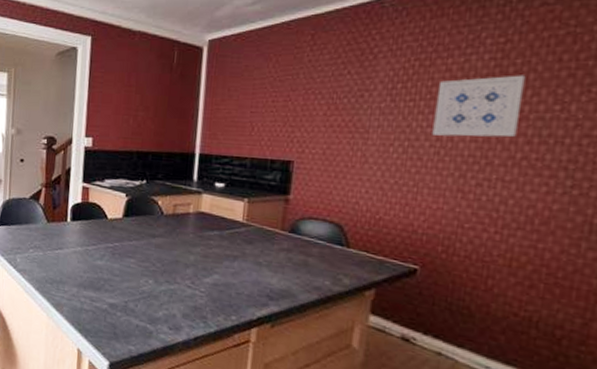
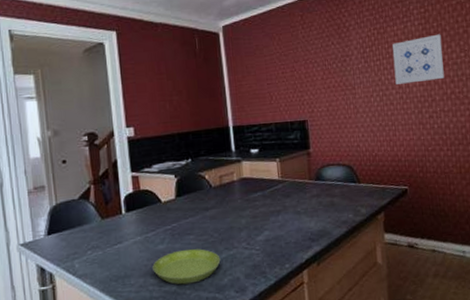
saucer: none [87,270,159,308] -> present [152,248,221,285]

